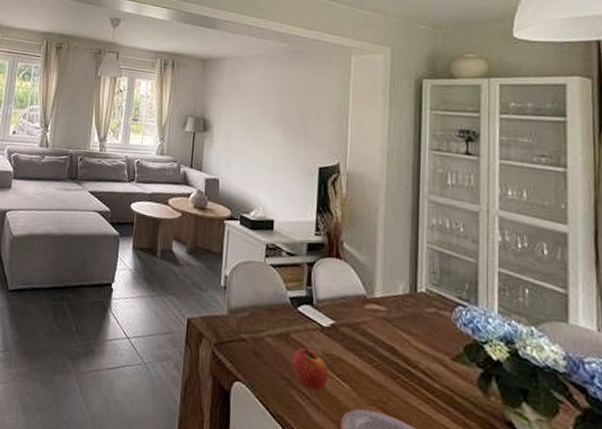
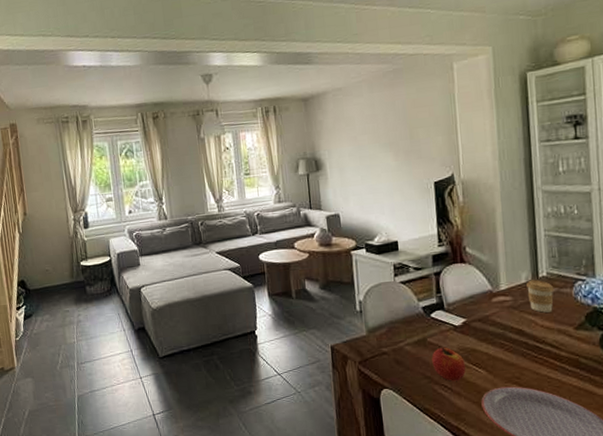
coffee cup: none [403,293,433,334] -> present [526,279,554,313]

